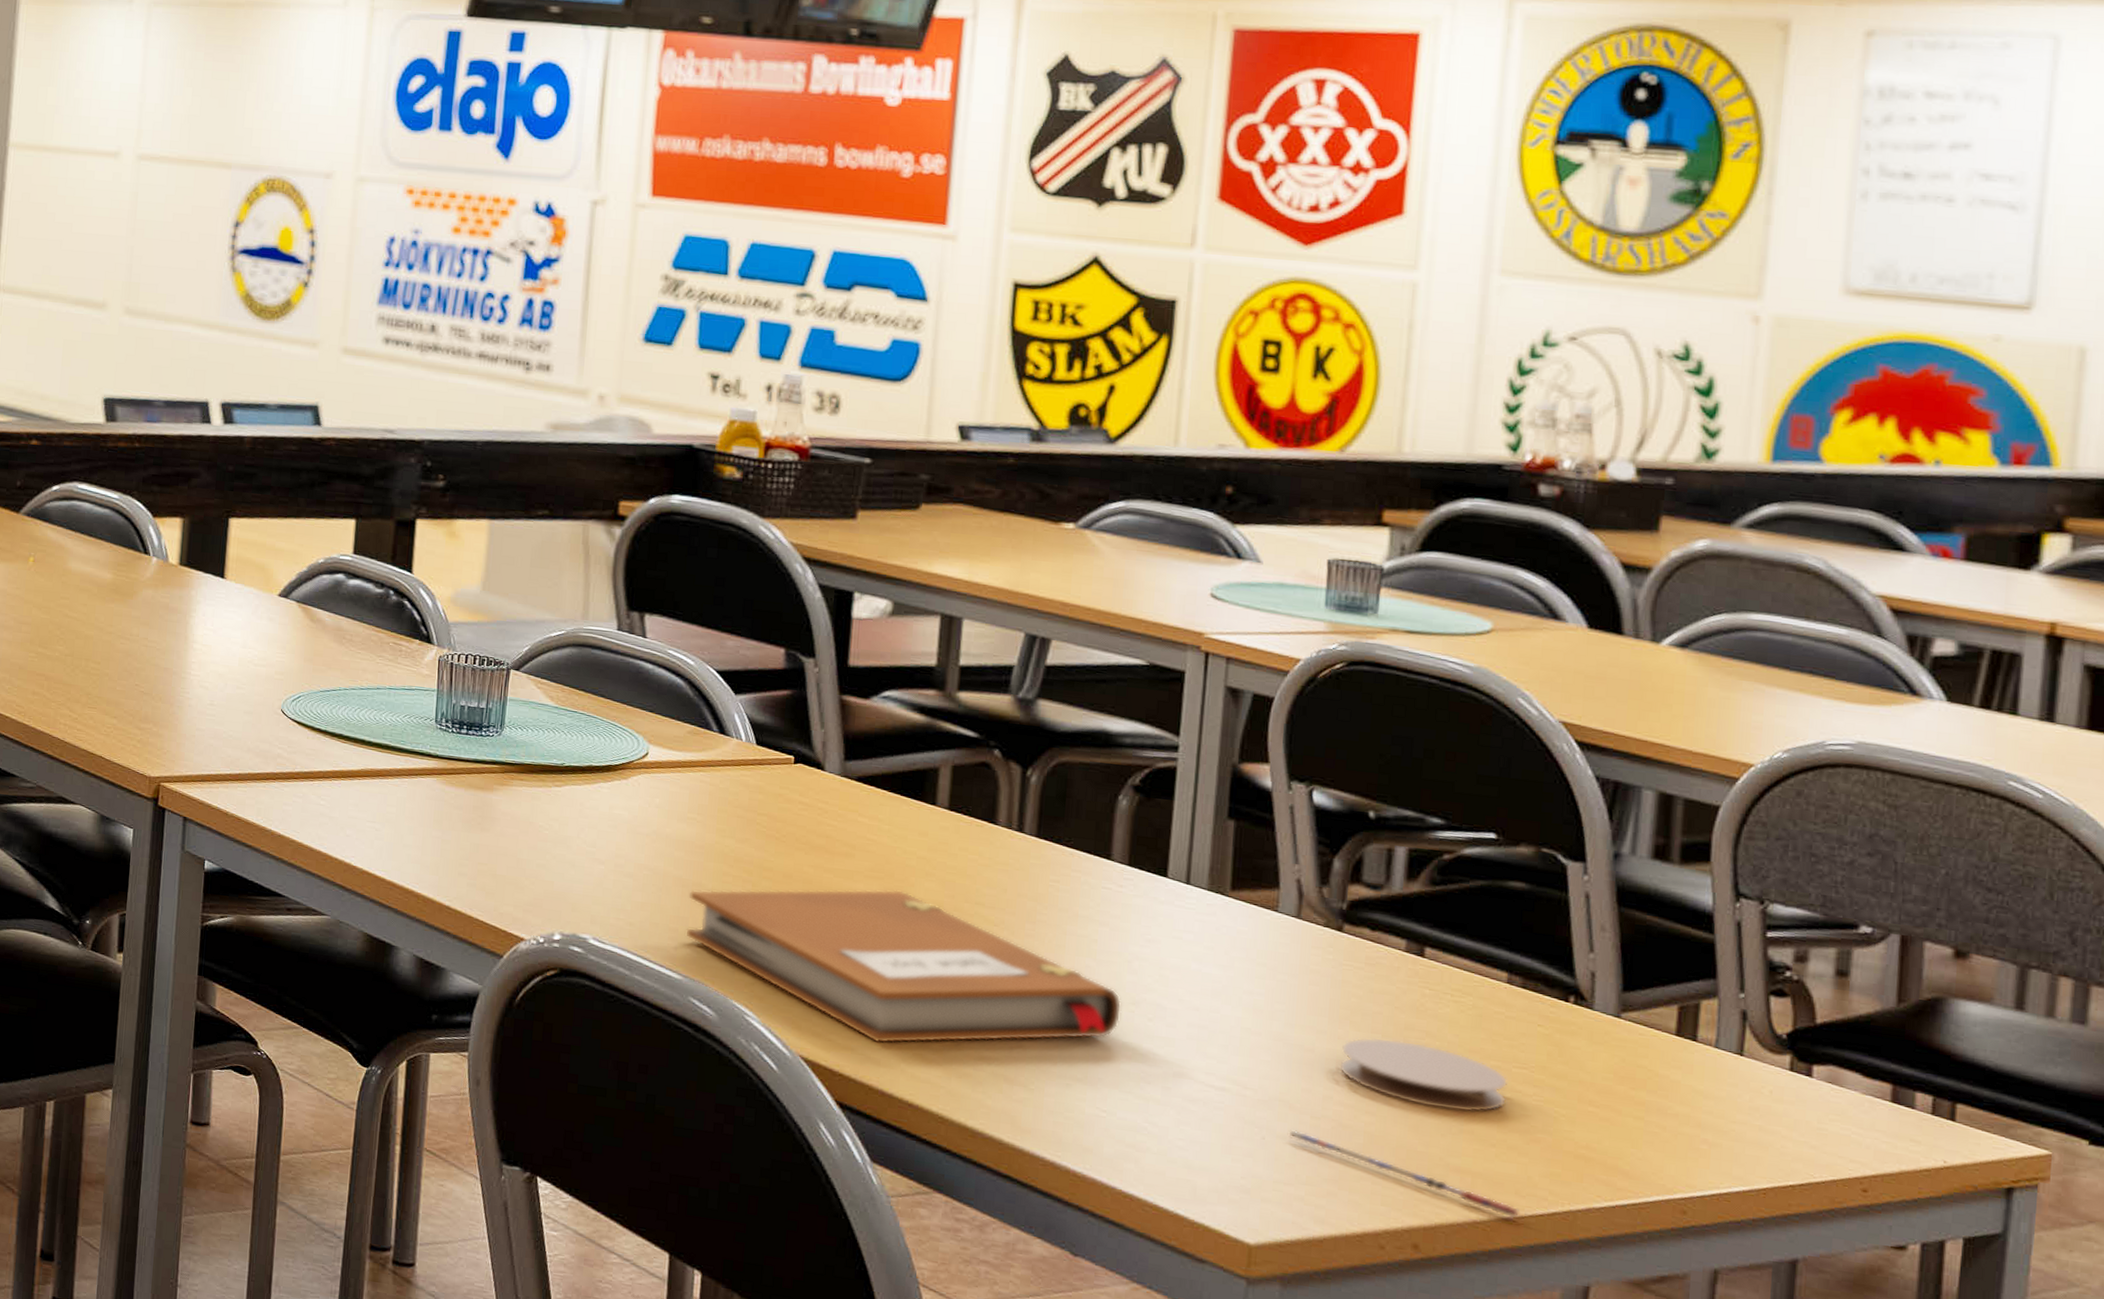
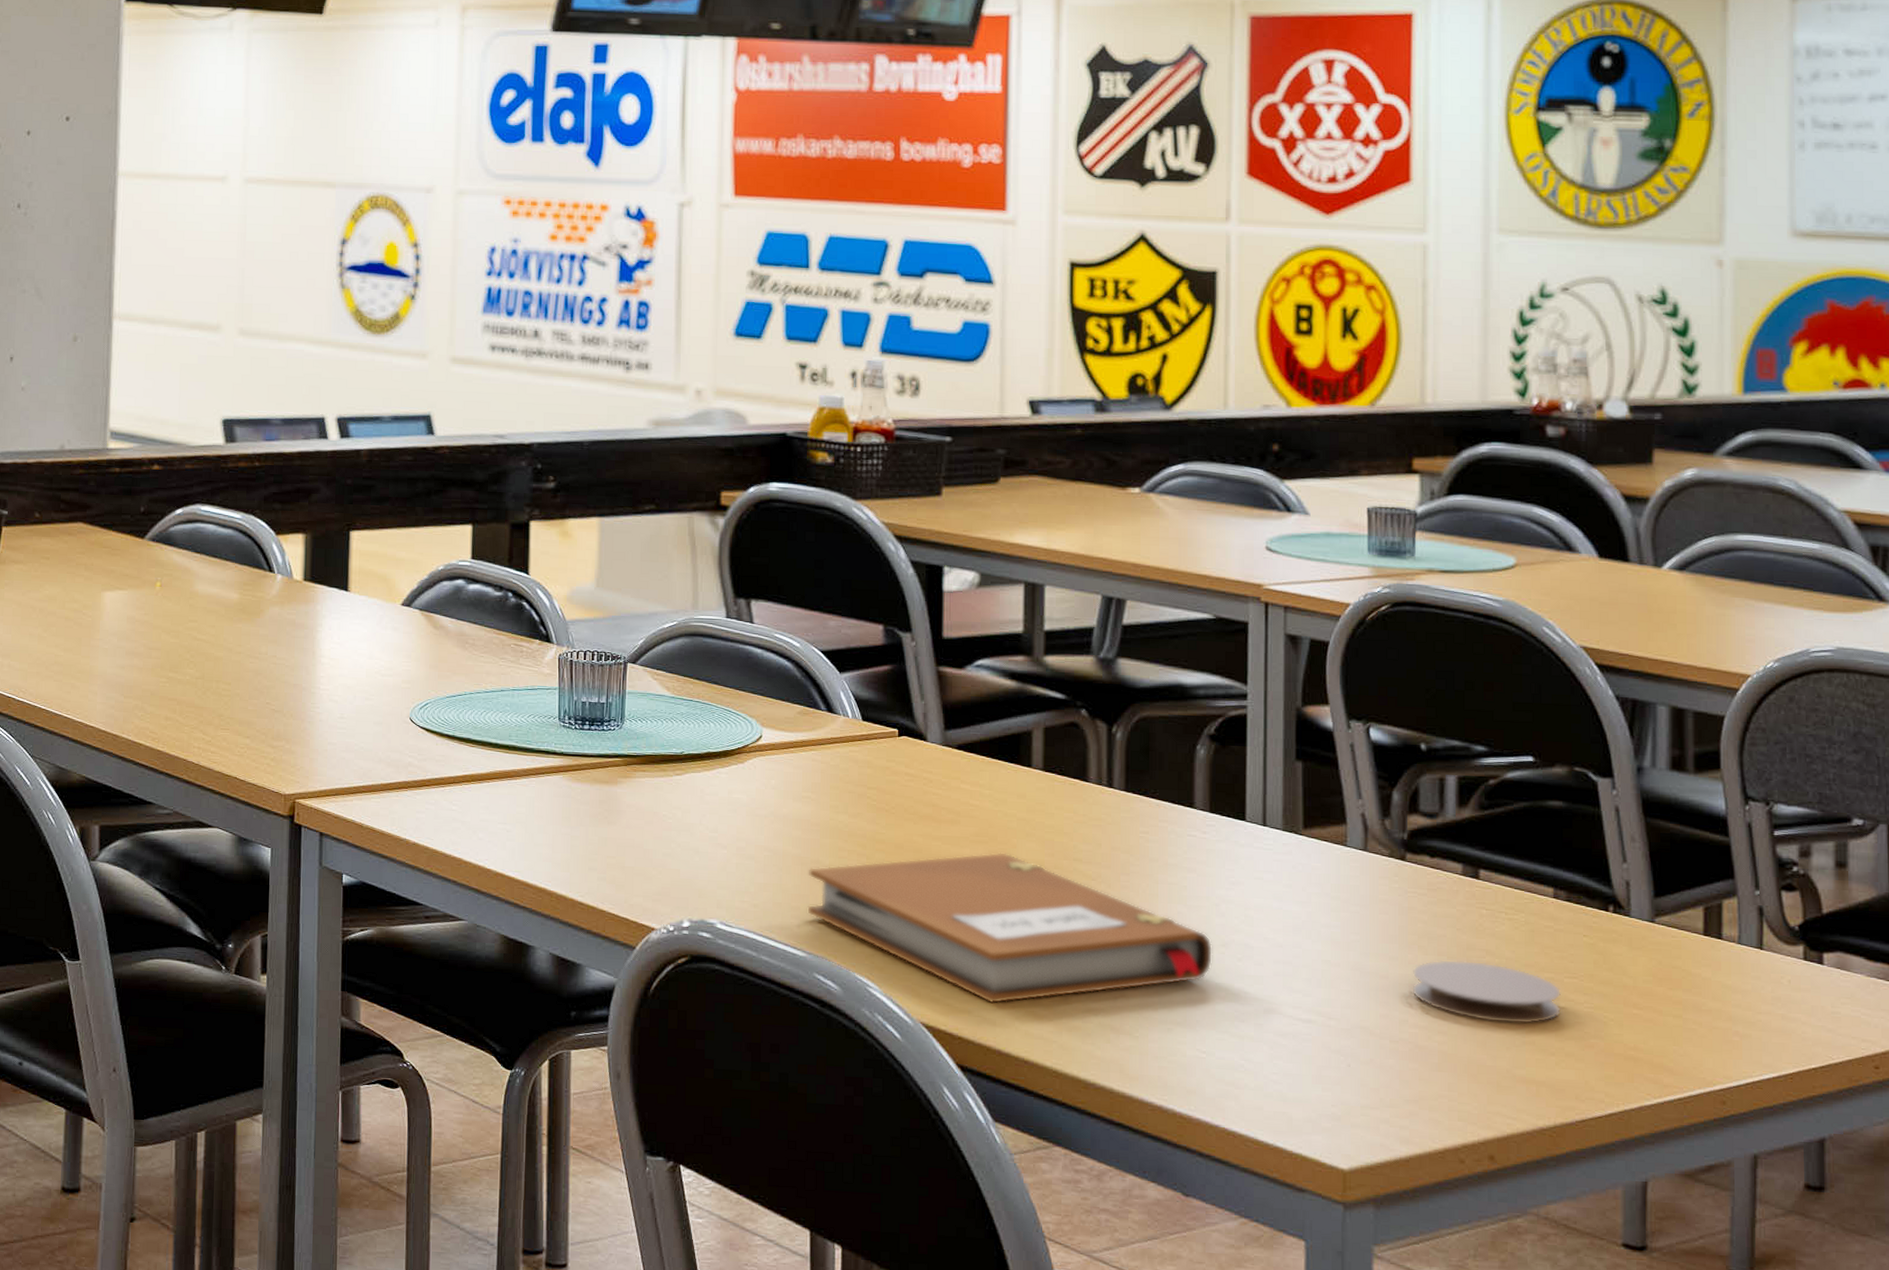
pen: present [1289,1129,1520,1219] -> none [1371,1055,1581,1123]

